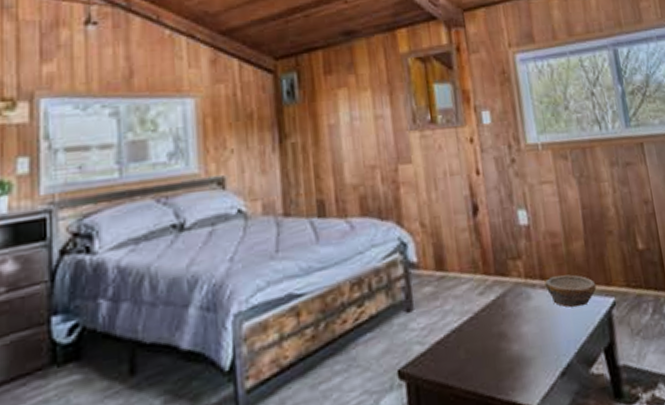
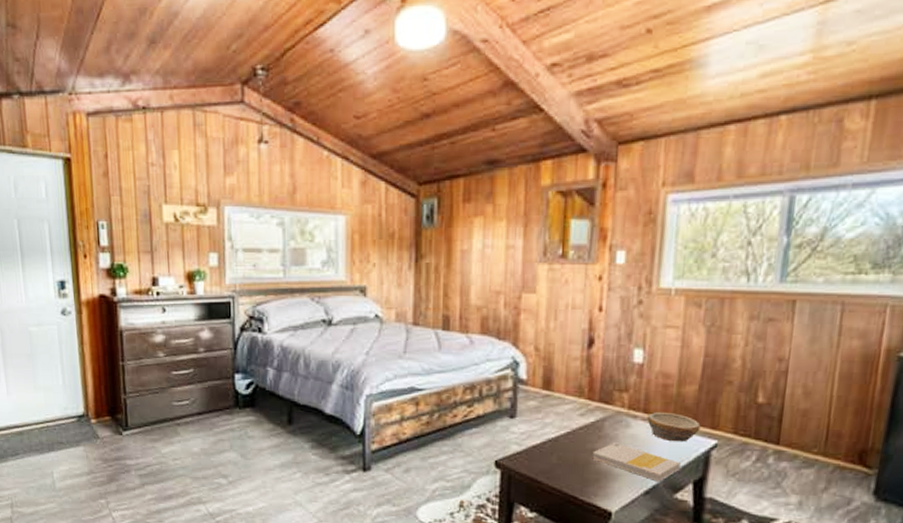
book: none [500,319,589,358] -> present [592,443,681,482]

